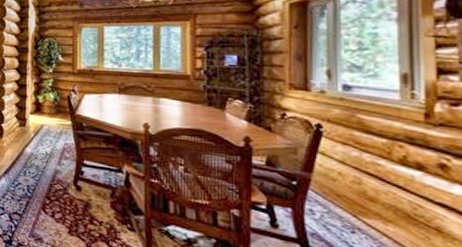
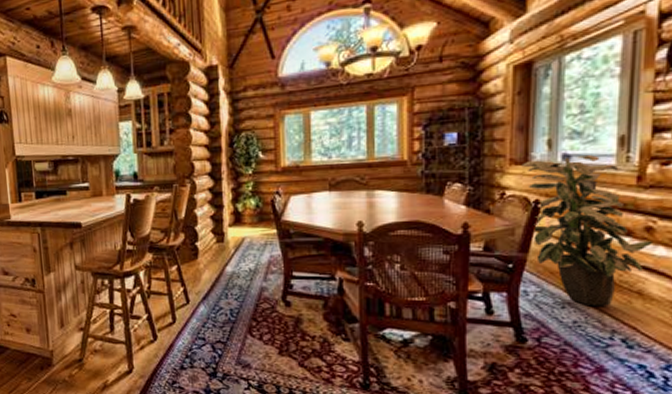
indoor plant: none [301,87,450,239] -> present [521,154,654,307]

